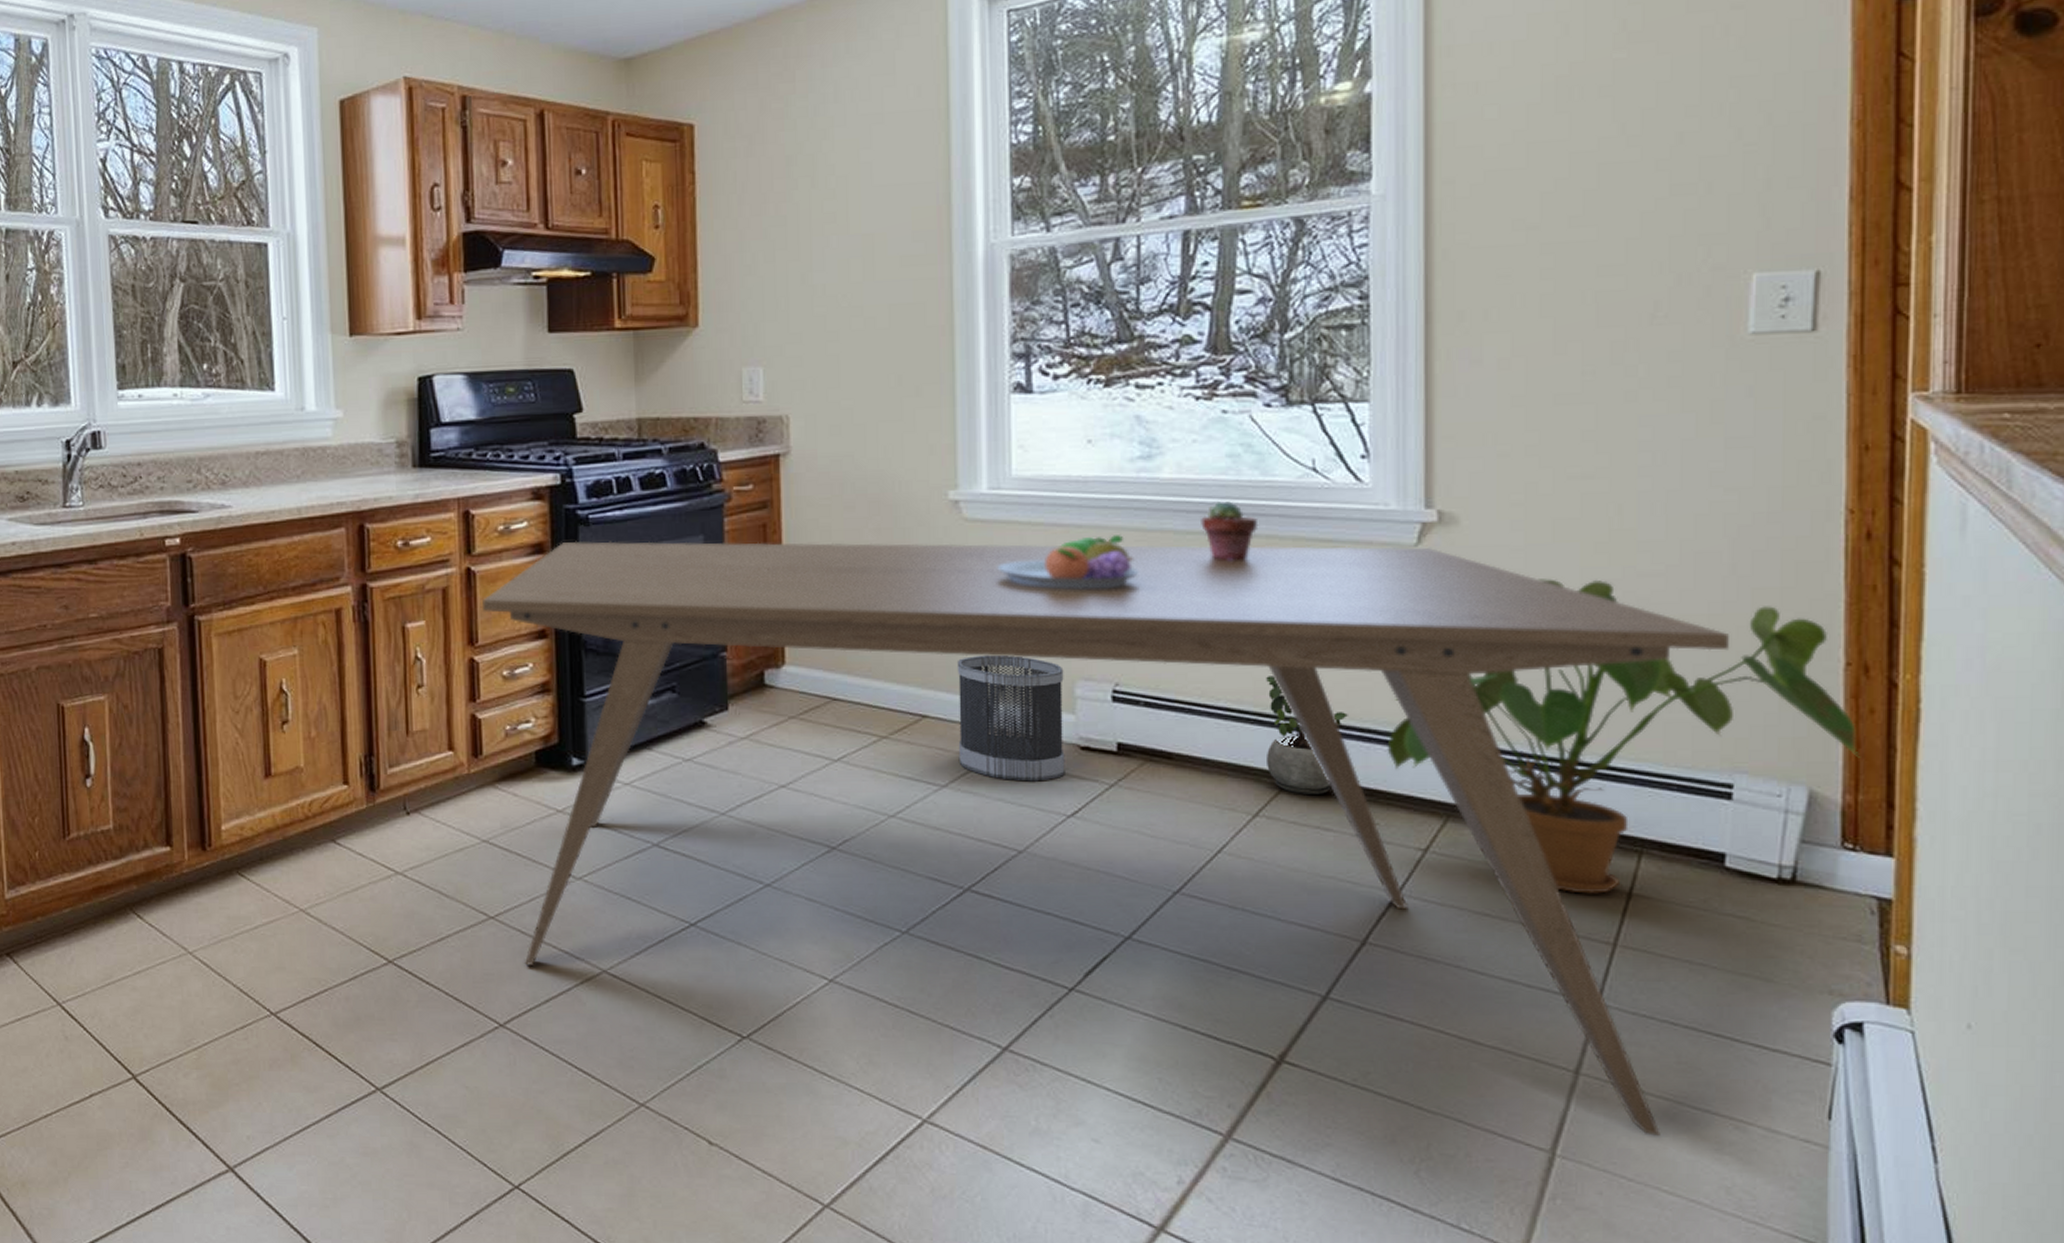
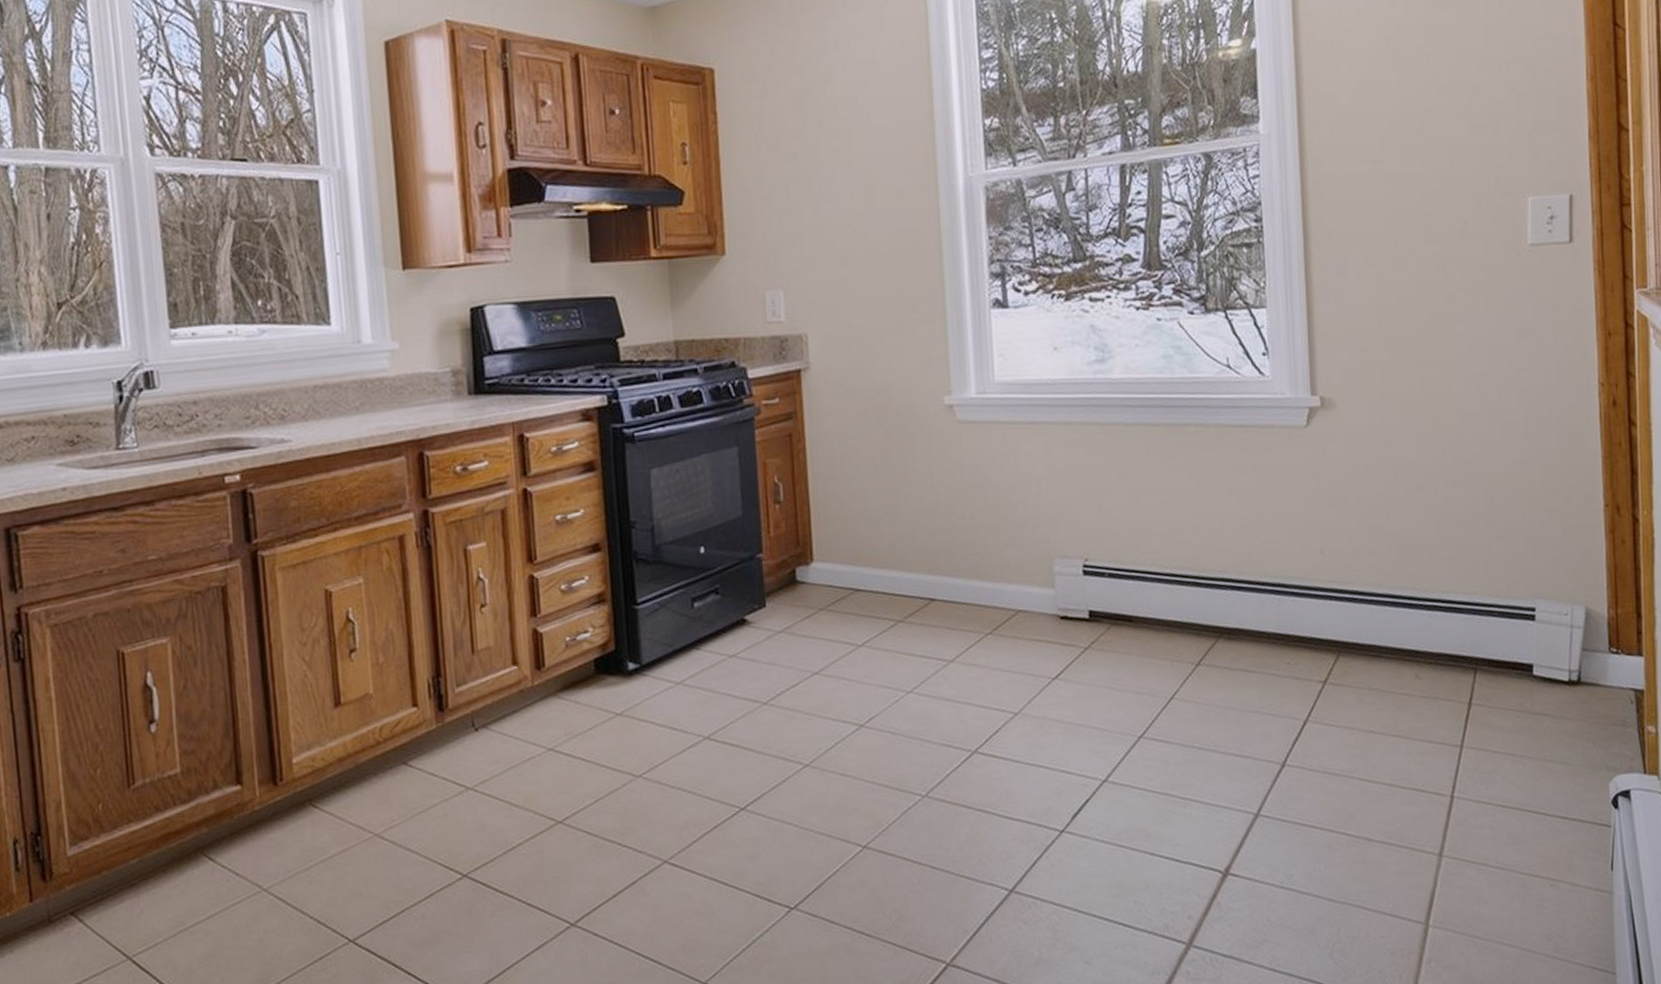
dining table: present [483,541,1730,1136] -> none [539,427,1528,900]
wastebasket: present [956,654,1065,782] -> none [957,540,1049,651]
fruit bowl: present [997,535,1139,590] -> none [986,429,1100,480]
potted succulent: present [1201,501,1259,562] -> none [1145,396,1189,448]
potted plant: present [1266,670,1348,794] -> none [1201,537,1263,643]
house plant: present [1387,579,1861,894] -> none [1292,448,1618,707]

